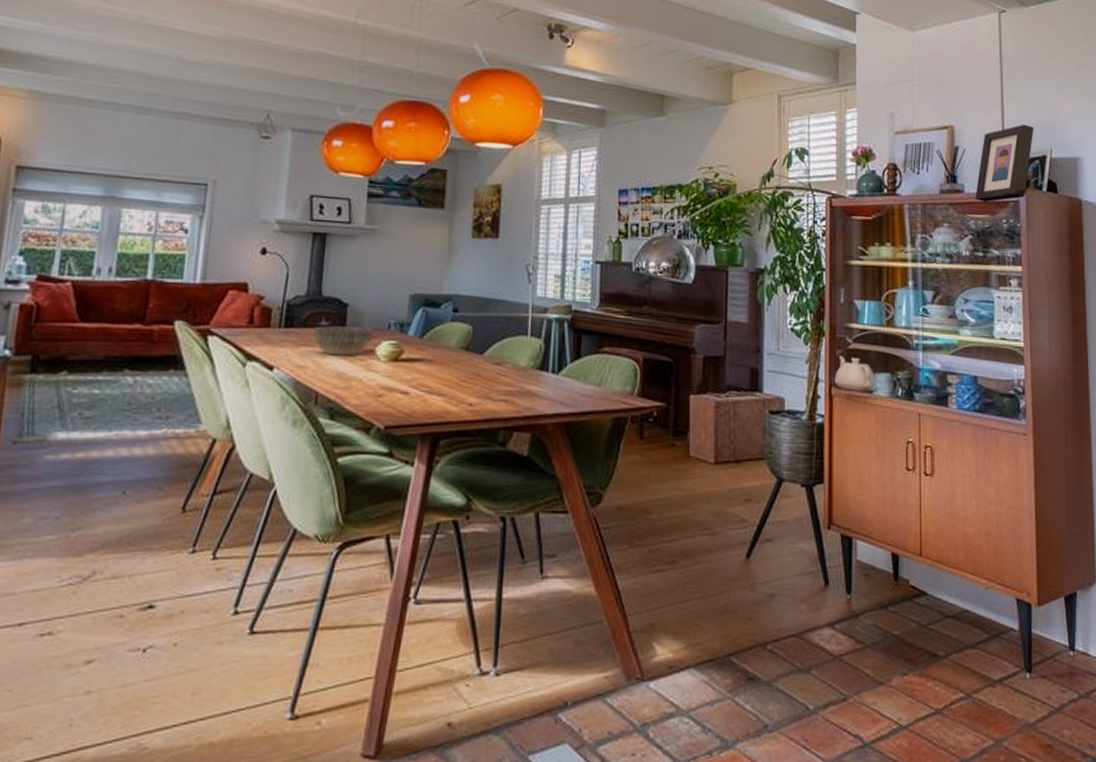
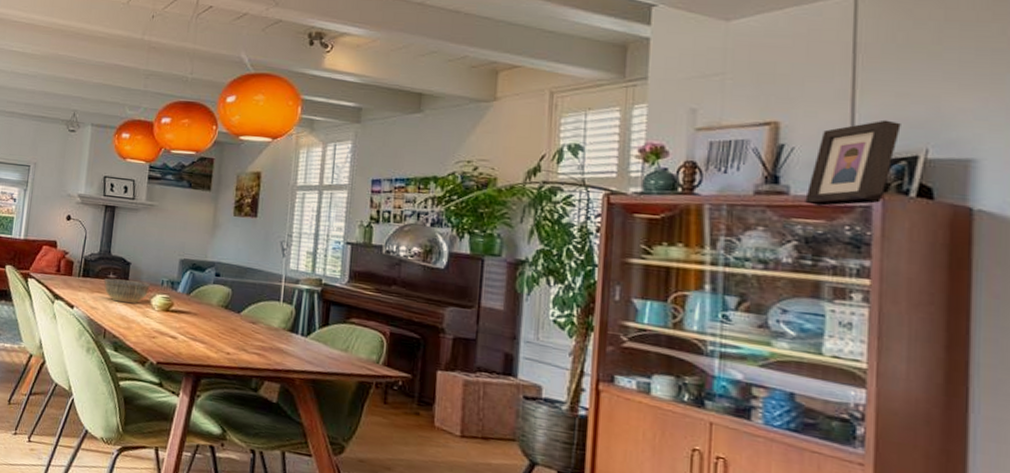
teapot: present [834,355,878,392] -> none [602,351,658,393]

